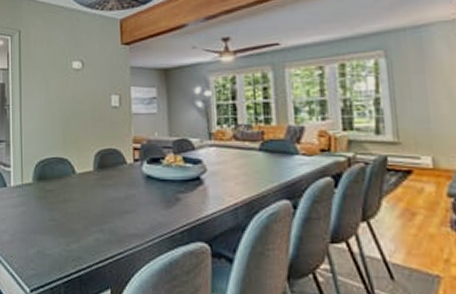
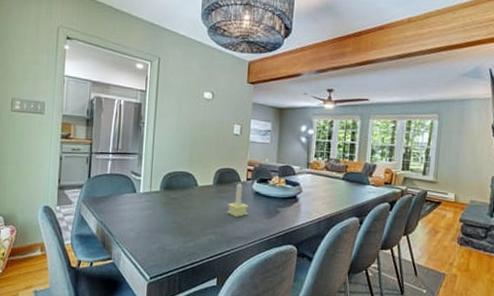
candle: none [113,166,141,209] -> present [226,183,249,217]

